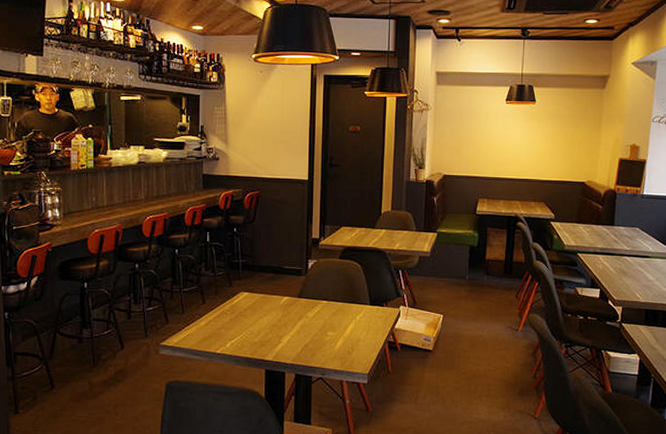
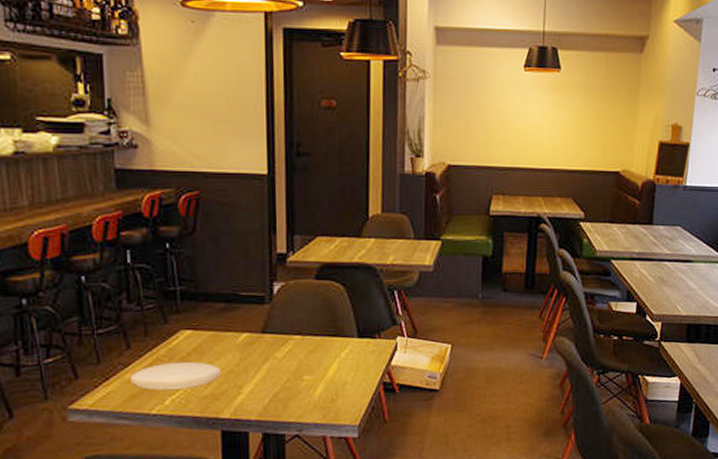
plate: none [204,315,268,336] -> present [130,361,221,391]

